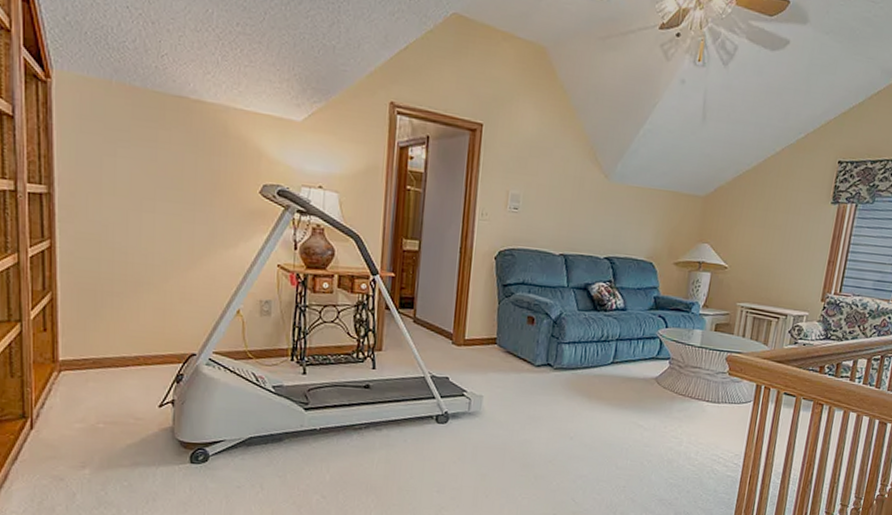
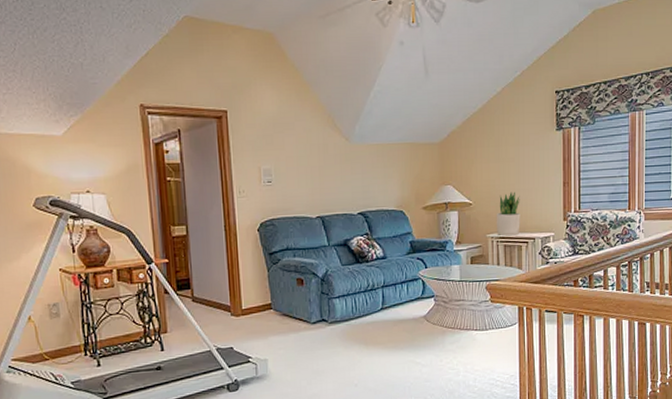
planter: none [748,261,780,309] -> present [496,191,520,236]

